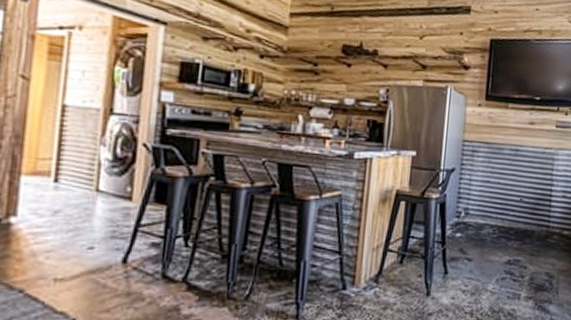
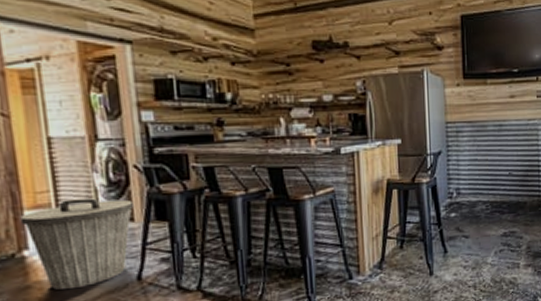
trash can: none [15,170,135,264] -> present [20,198,133,290]

